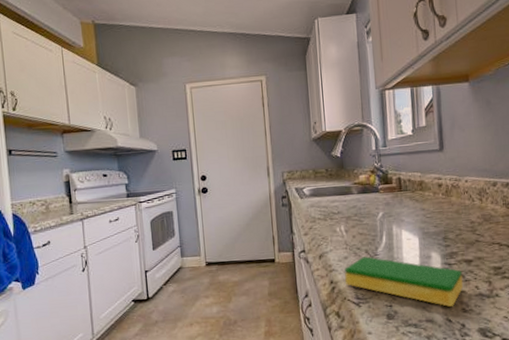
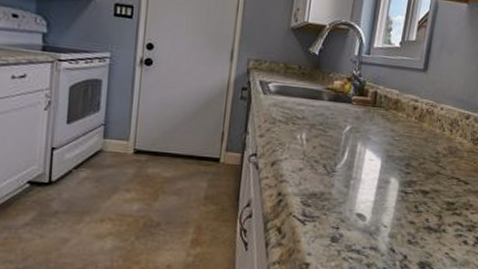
dish sponge: present [344,256,464,307] -> none [295,171,417,236]

